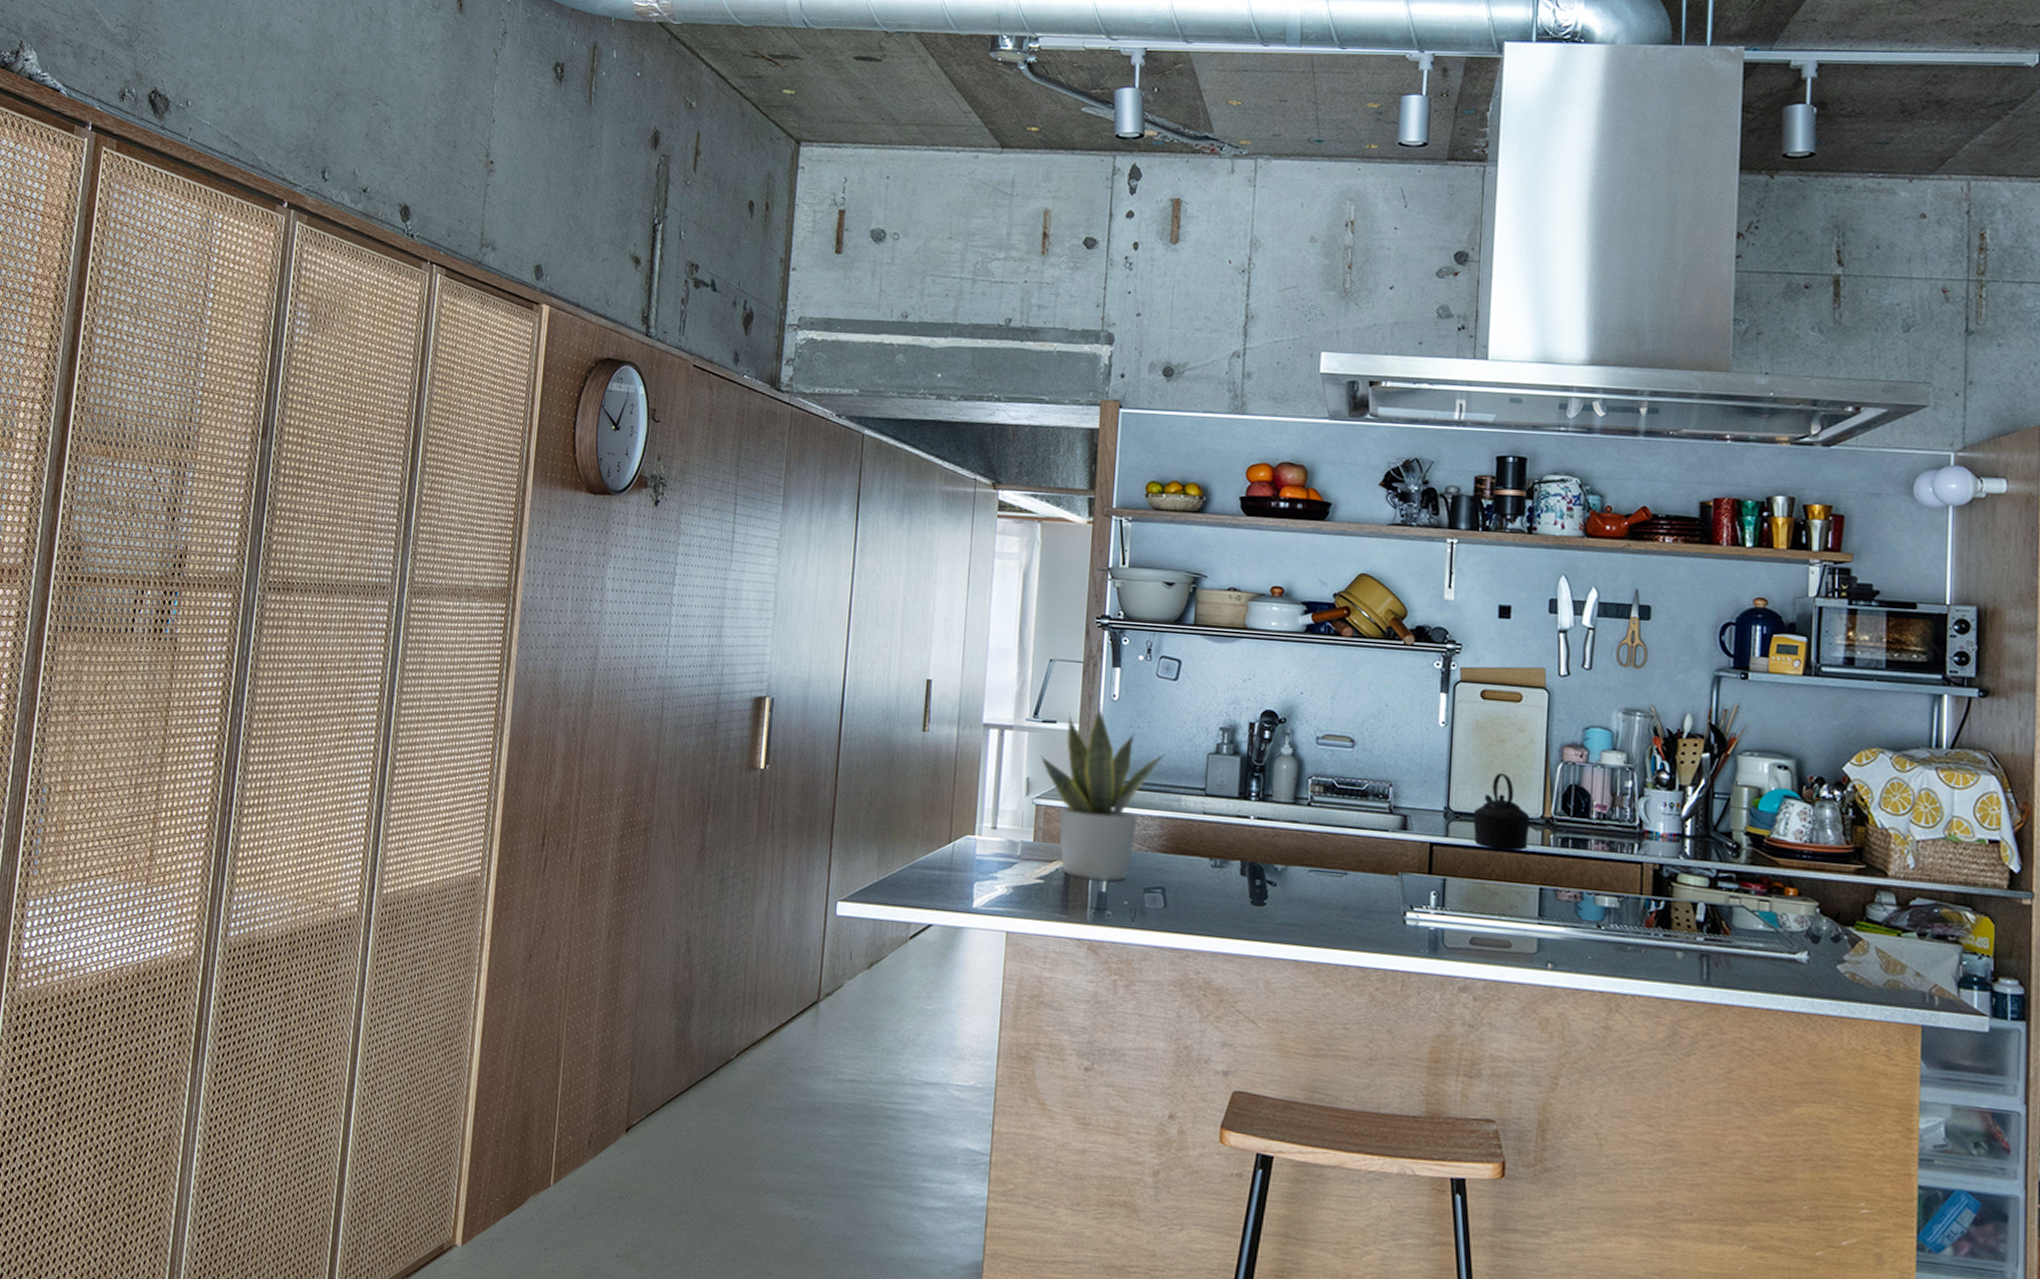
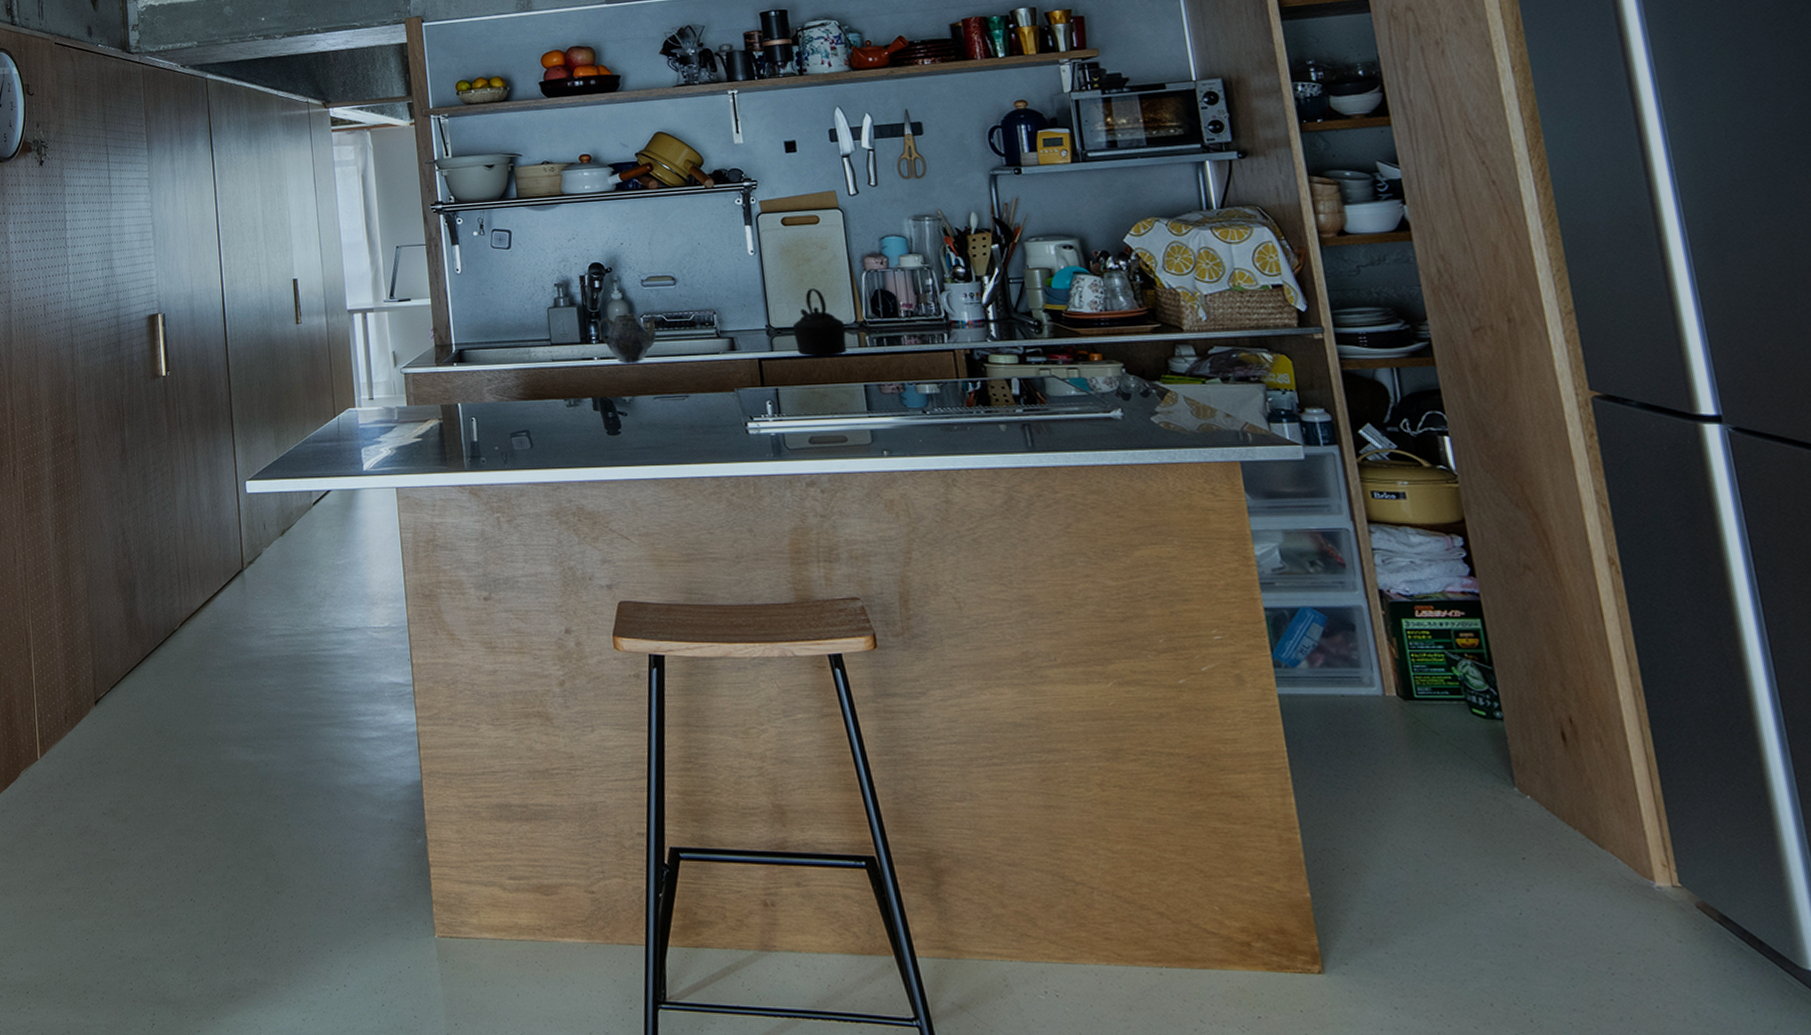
potted plant: present [1040,703,1166,883] -> none [402,278,511,435]
teapot: none [1260,771,1327,828] -> present [598,312,657,363]

